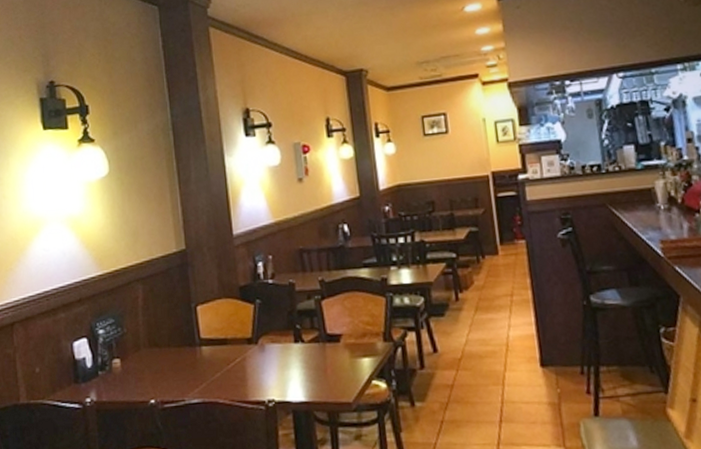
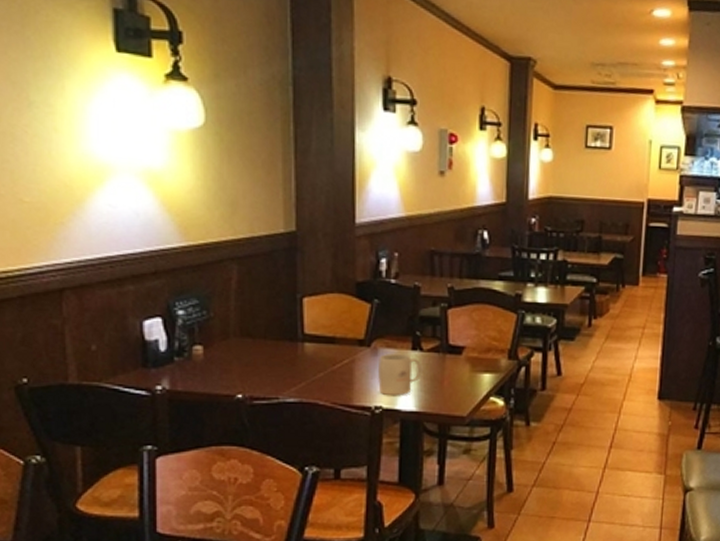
mug: none [266,346,306,389] -> present [378,353,421,396]

